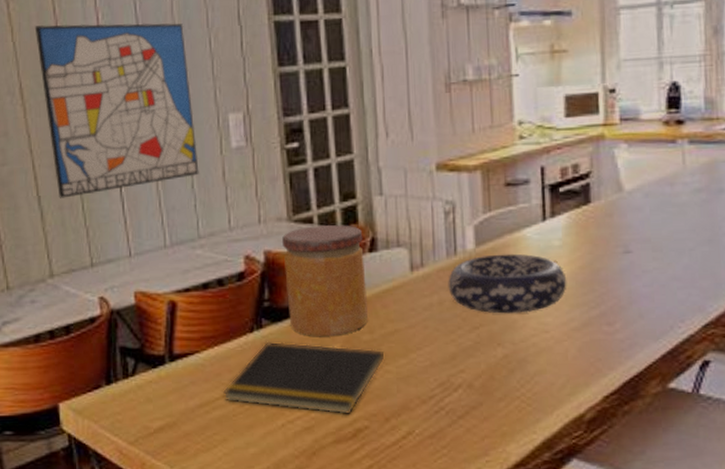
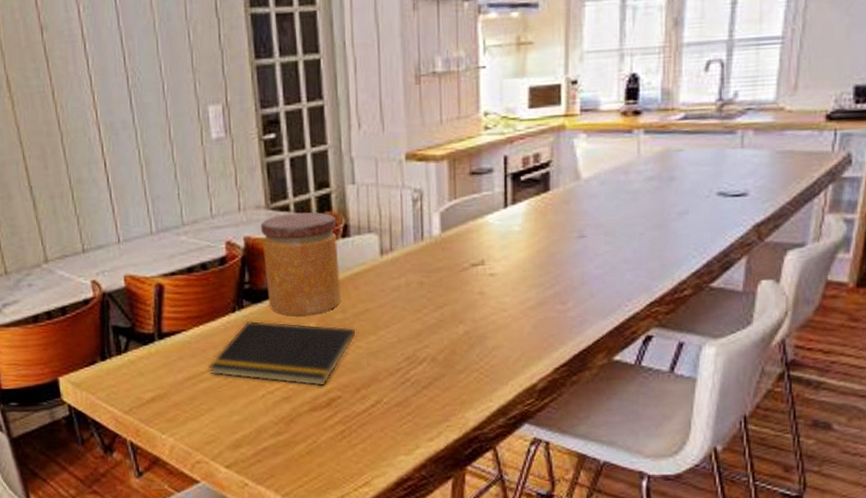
wall art: present [34,23,199,198] -> none [18,15,182,188]
decorative bowl: present [448,253,567,314] -> none [415,238,525,294]

